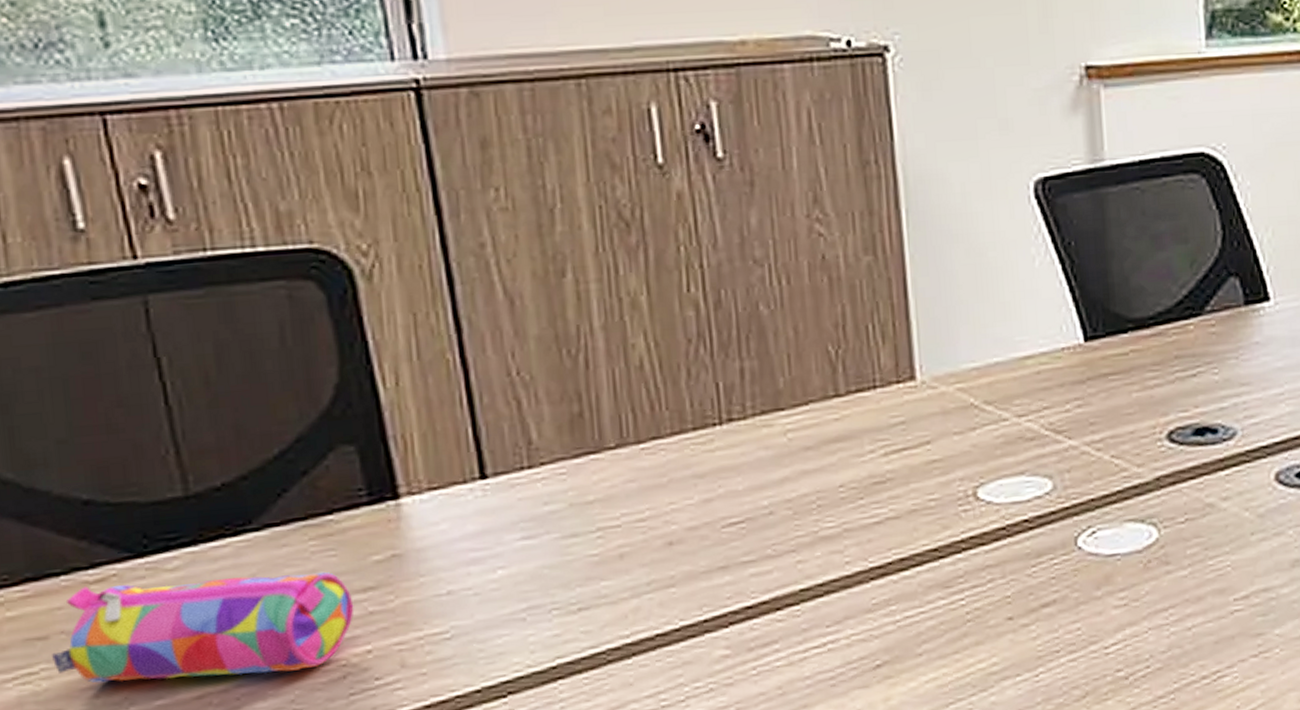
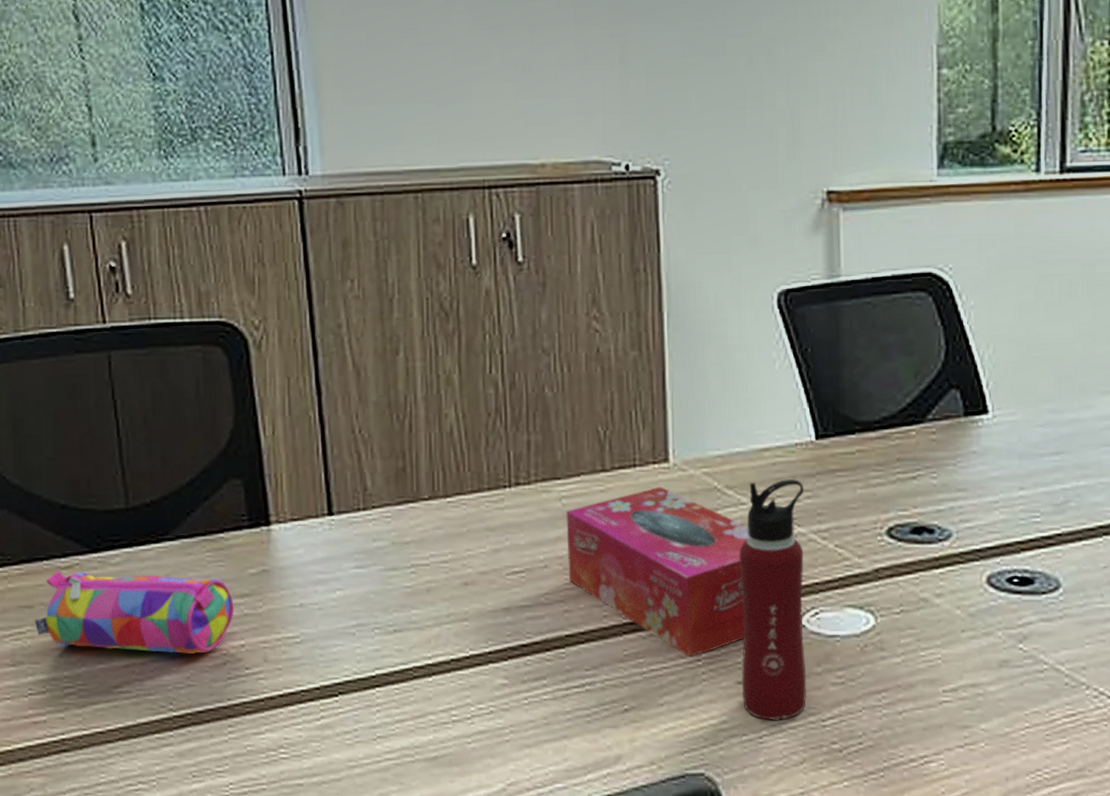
tissue box: none [793,408,1014,597] -> present [566,486,749,657]
water bottle: none [1003,387,1086,656] -> present [739,479,807,720]

